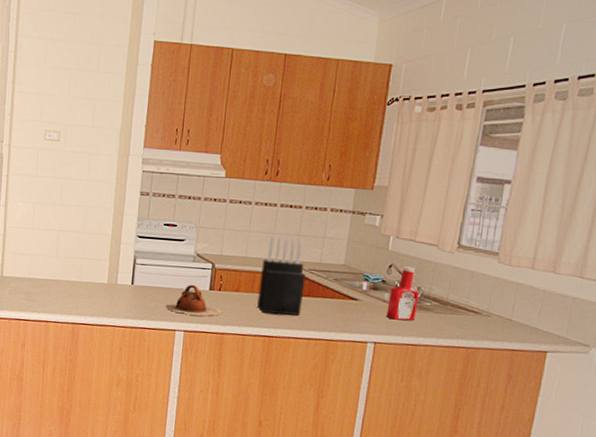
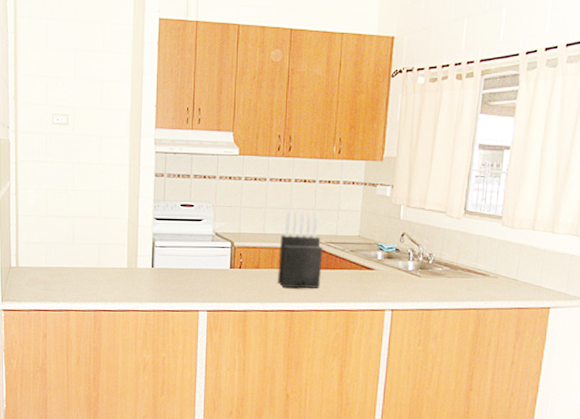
teapot: present [165,285,221,317] -> none [187,264,243,295]
ketchup bottle: present [386,266,419,321] -> none [401,234,431,287]

